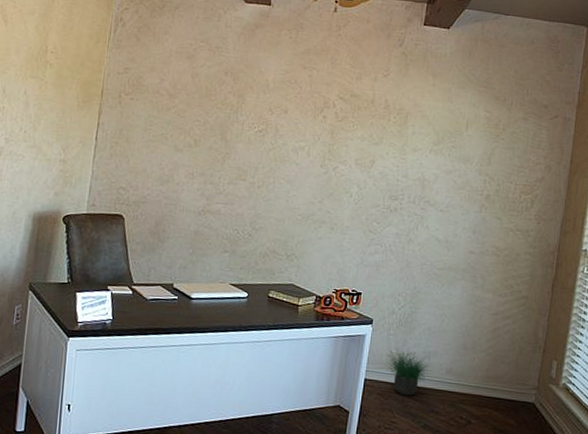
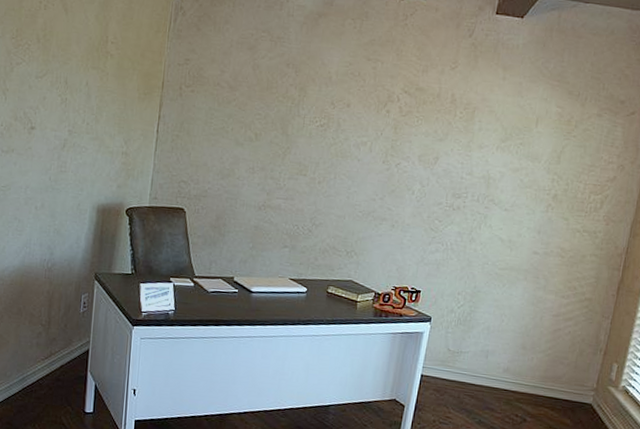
potted plant: present [386,345,431,396] -> none [443,344,488,393]

